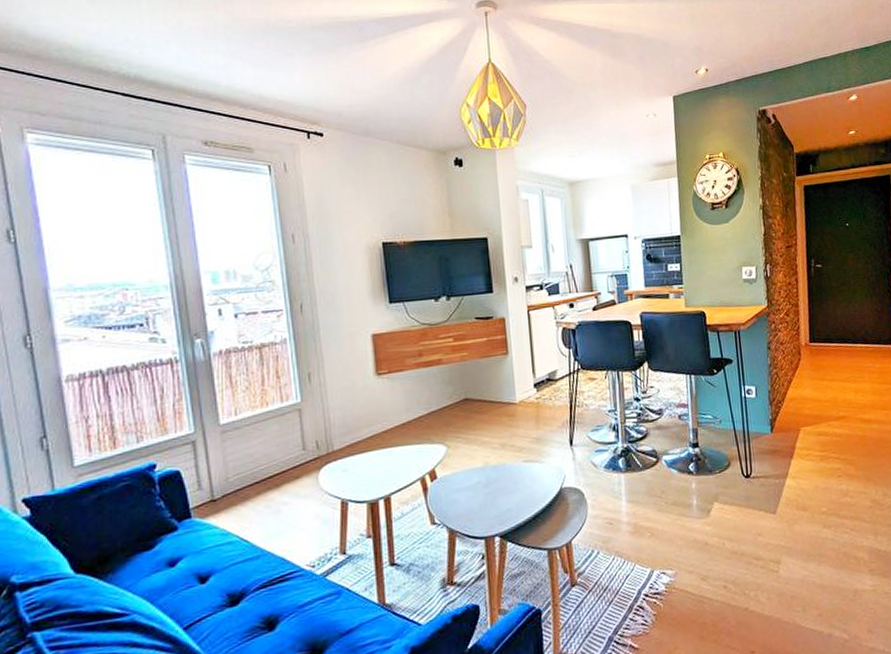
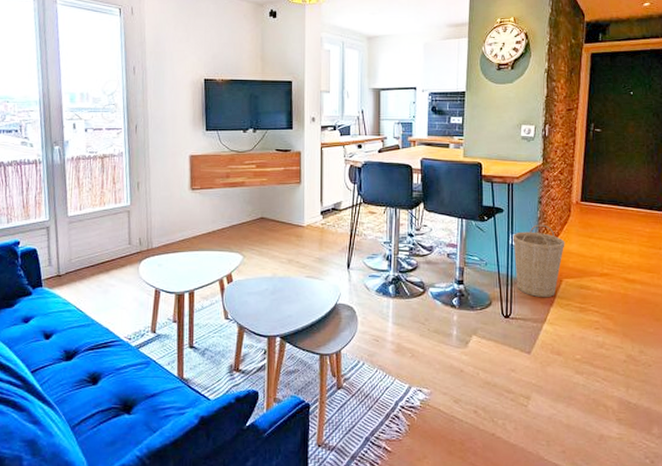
basket: none [745,371,799,451] -> present [512,224,565,298]

